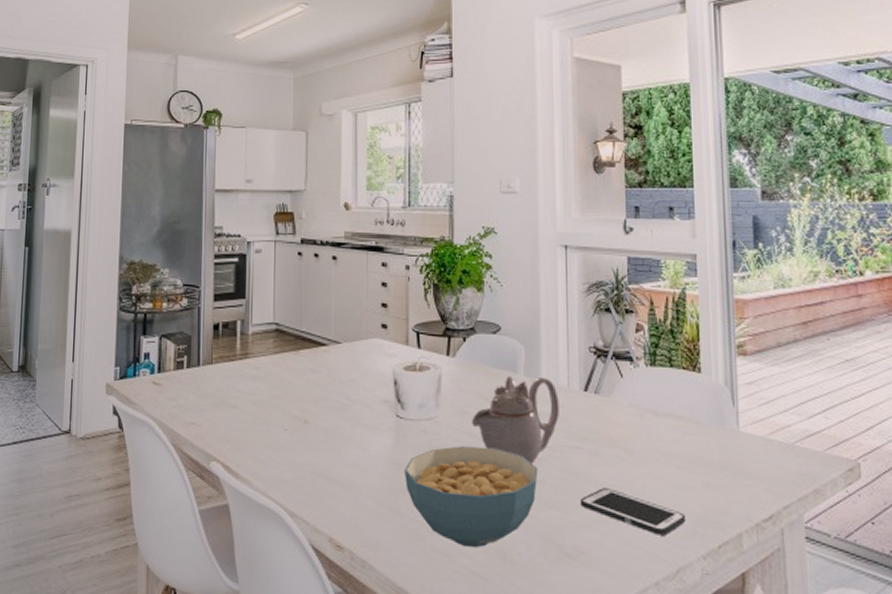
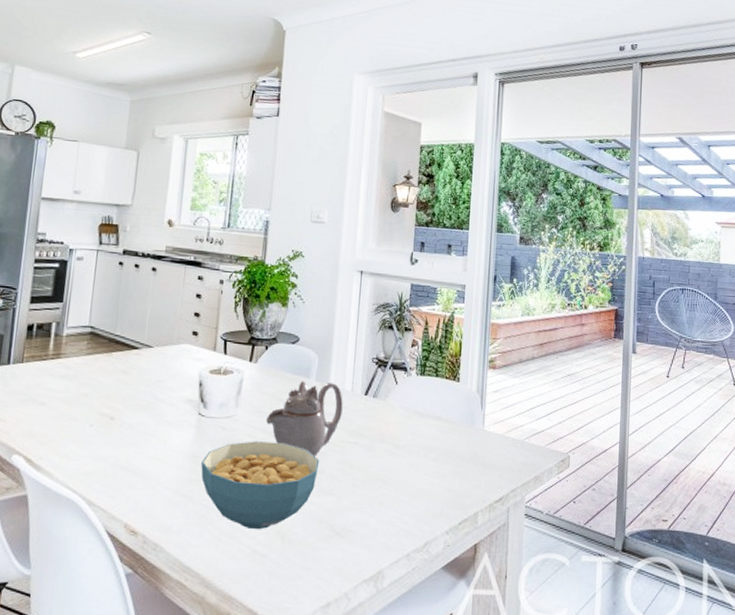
cell phone: present [580,488,686,536] -> none [352,477,436,515]

